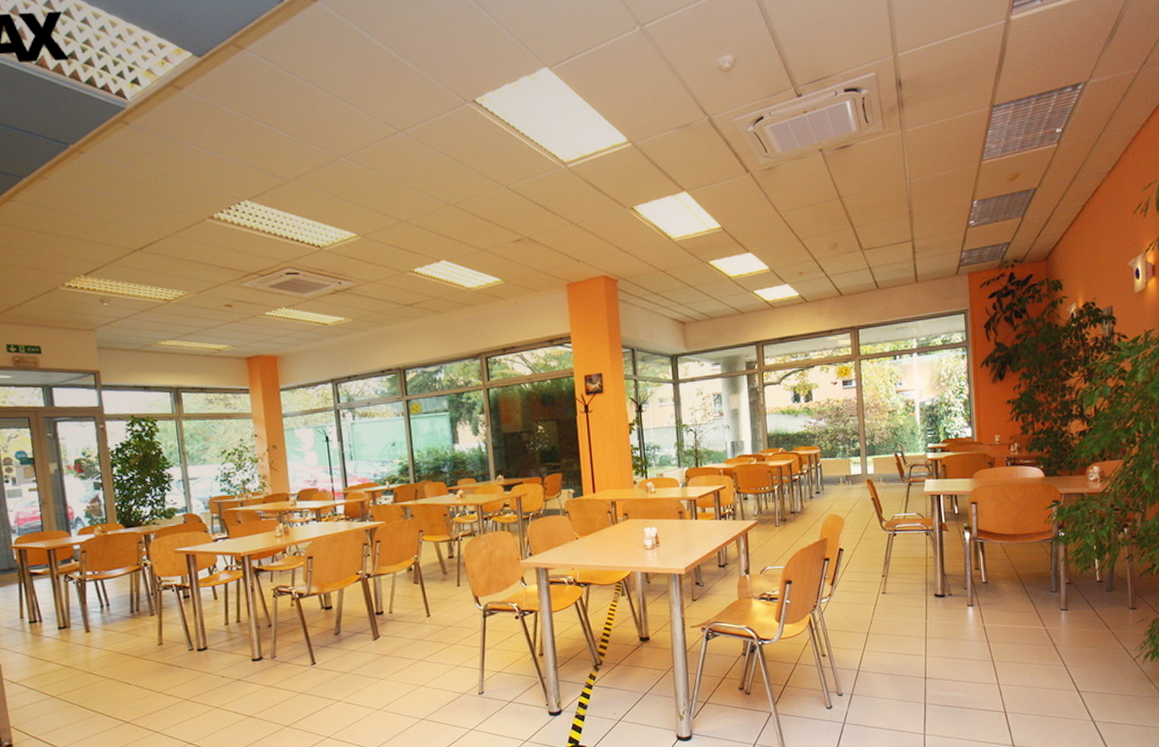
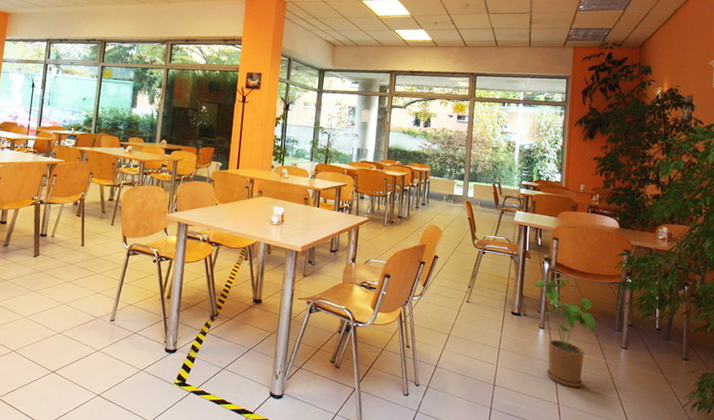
house plant: none [954,545,1030,664] -> present [533,277,596,388]

